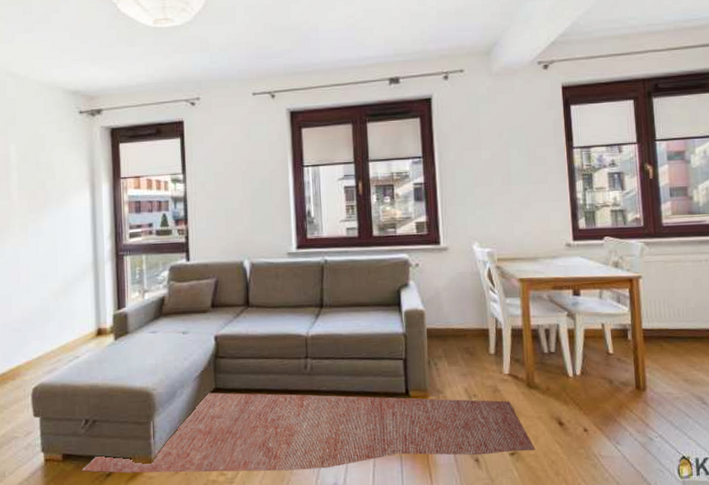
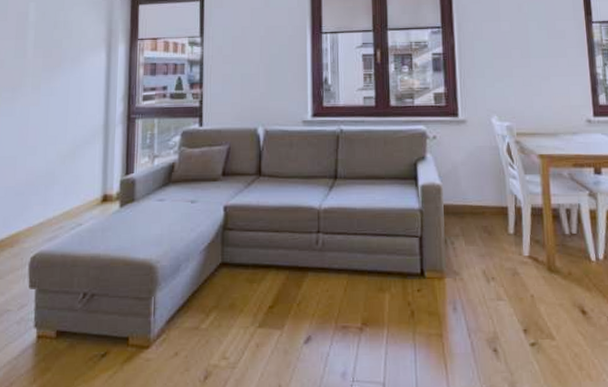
rug: present [81,392,535,474] -> none [75,267,557,357]

